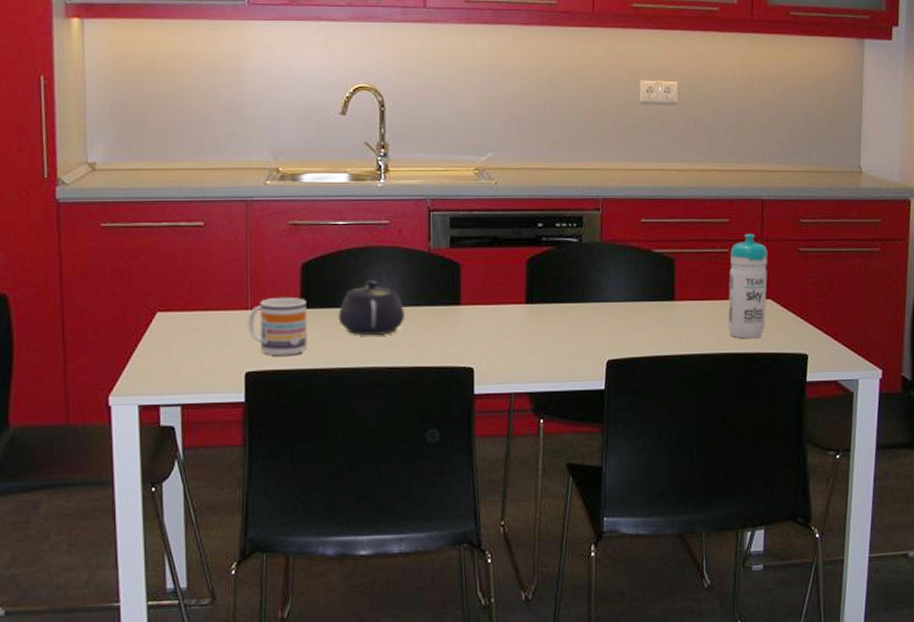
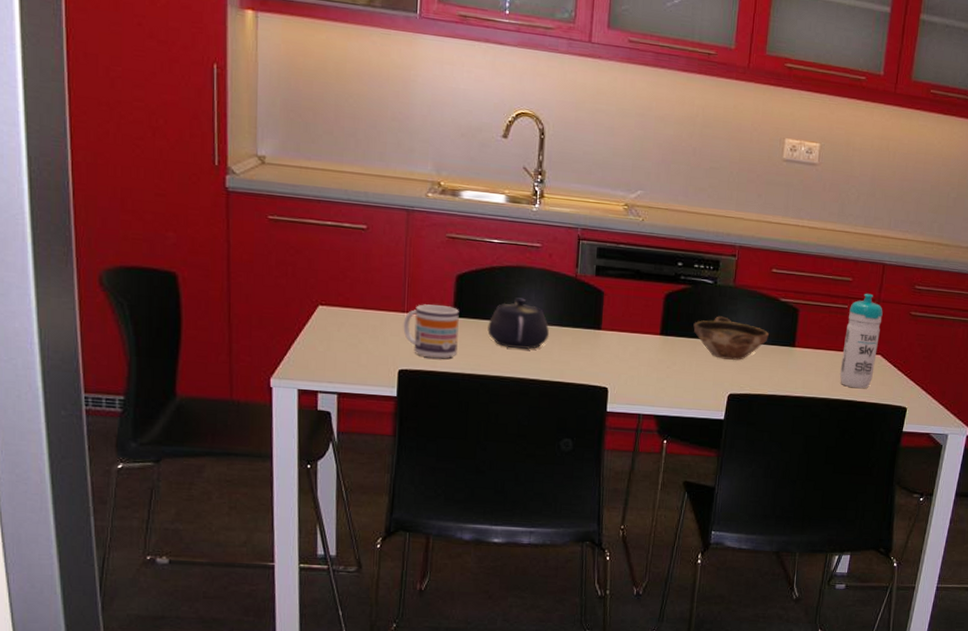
bowl: none [561,276,644,322] -> present [693,316,769,360]

